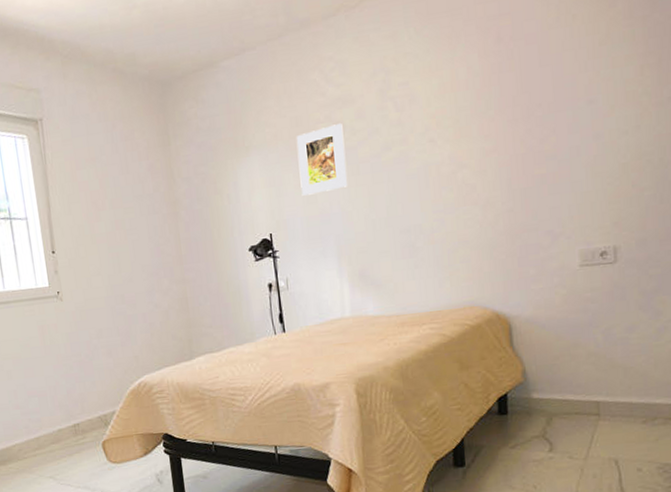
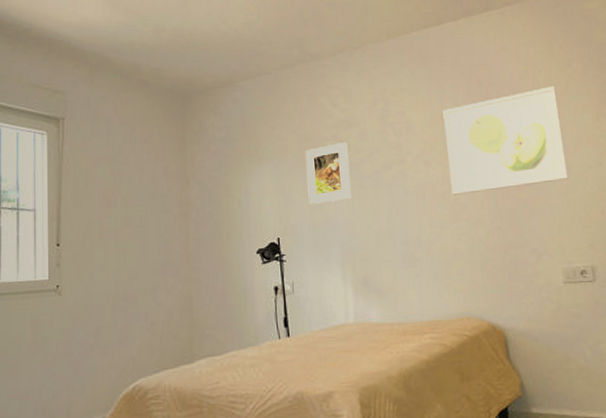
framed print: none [453,34,597,176] -> present [442,86,569,195]

